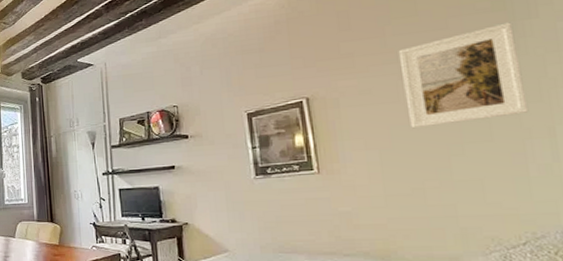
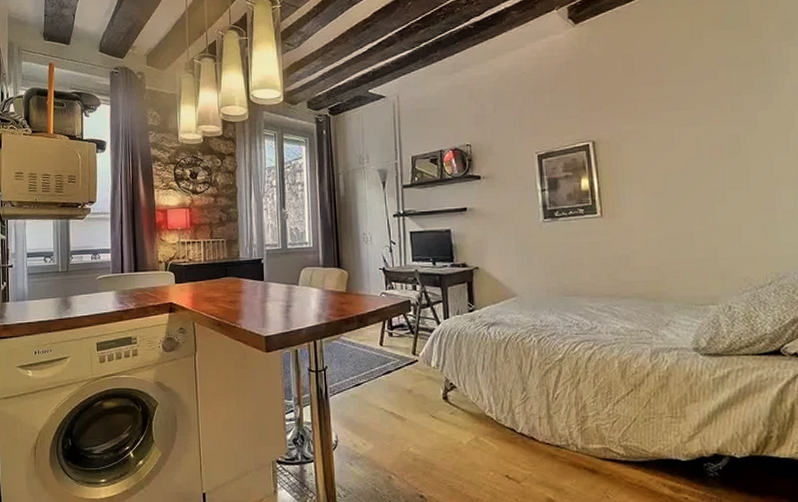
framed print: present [398,22,529,129] -> none [674,76,778,175]

